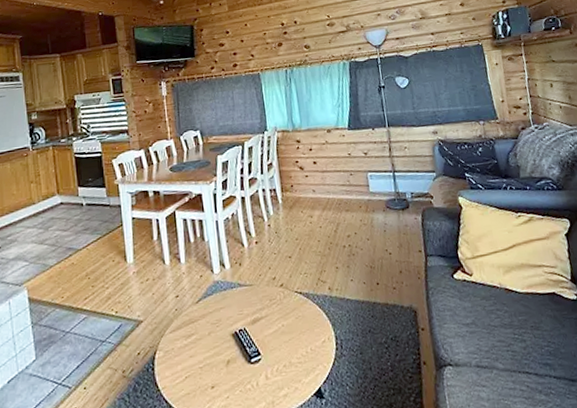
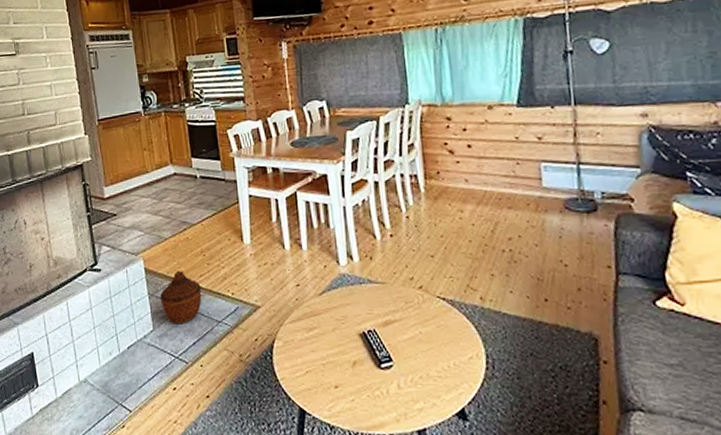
woven basket: none [44,296,86,350] -> present [160,271,202,324]

